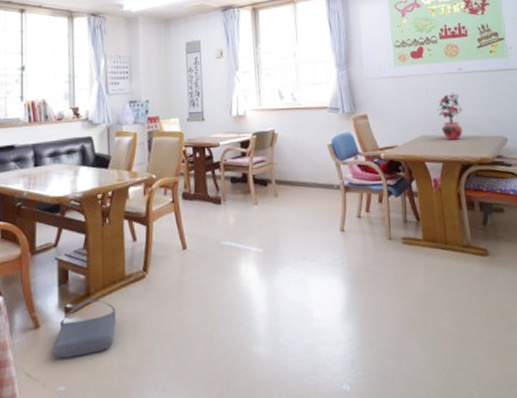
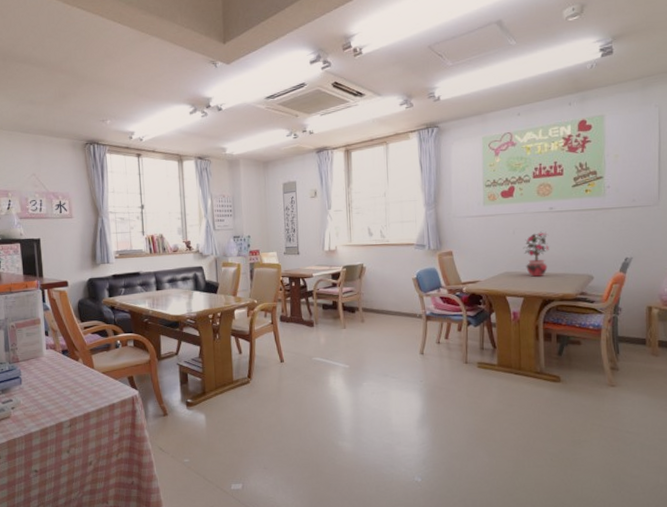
bag: present [52,298,117,359] -> none [178,396,227,439]

